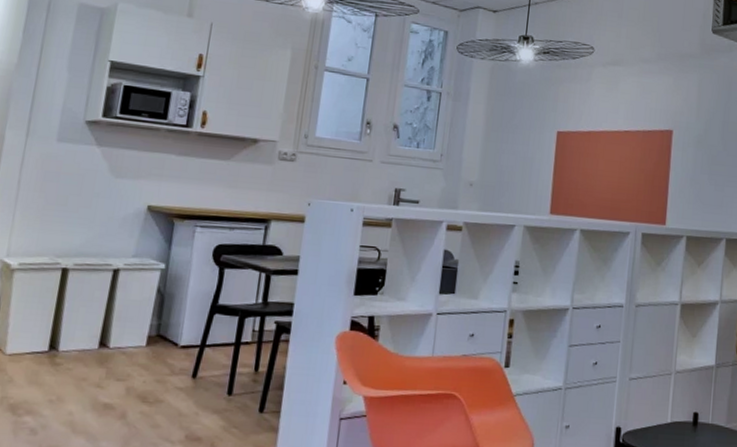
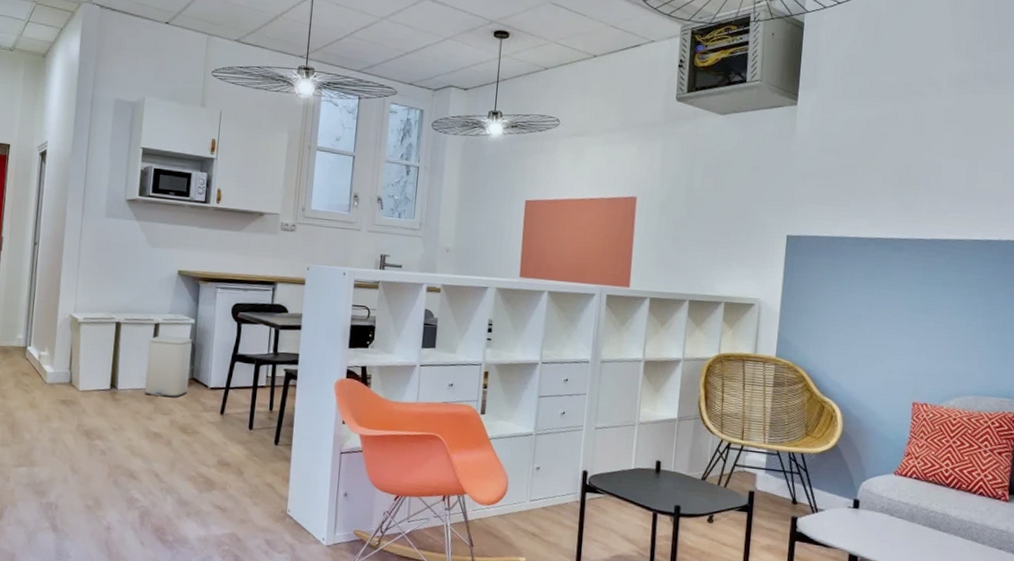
pedal bin: none [95,284,161,360] -> present [145,335,192,398]

